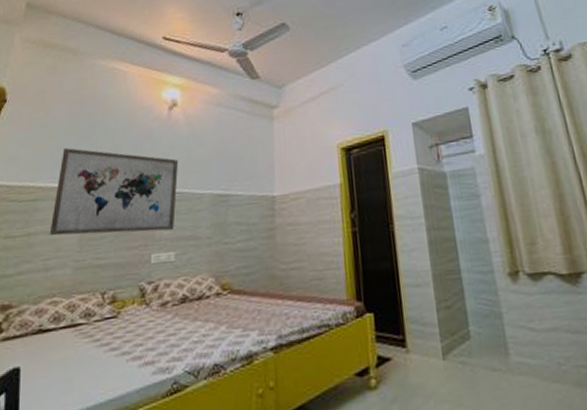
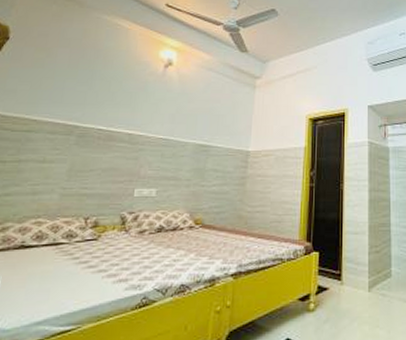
wall art: present [49,148,179,236] -> none [40,89,169,171]

